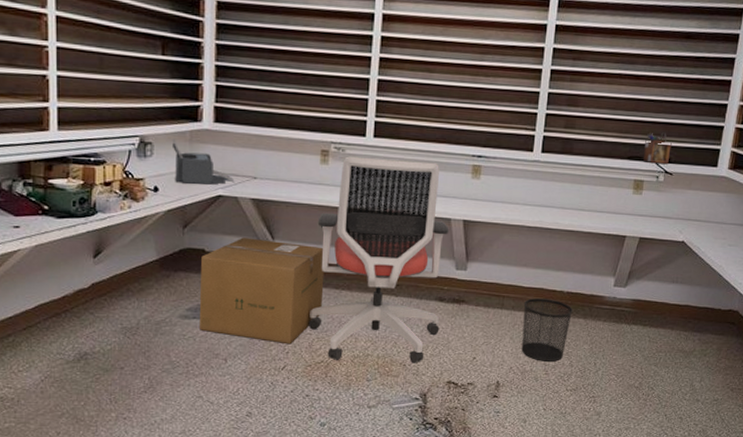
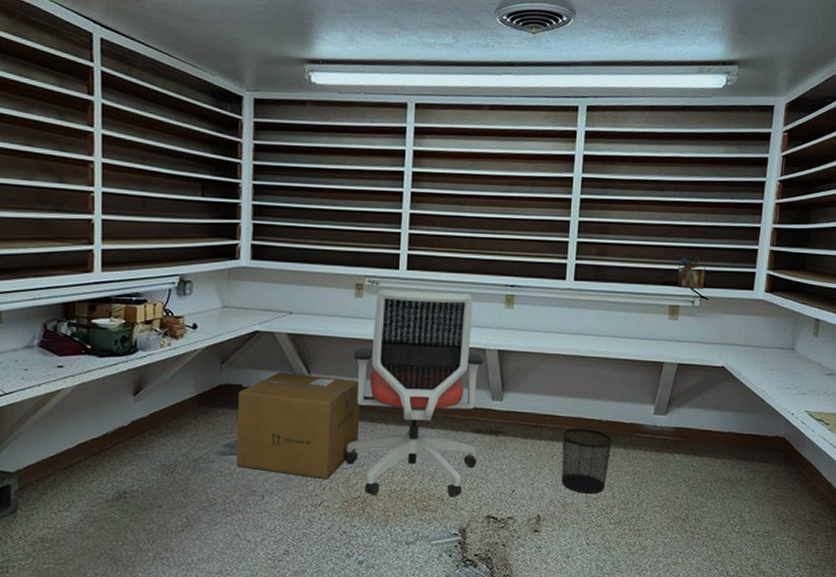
printer: present [171,138,235,186] -> none [210,276,272,322]

